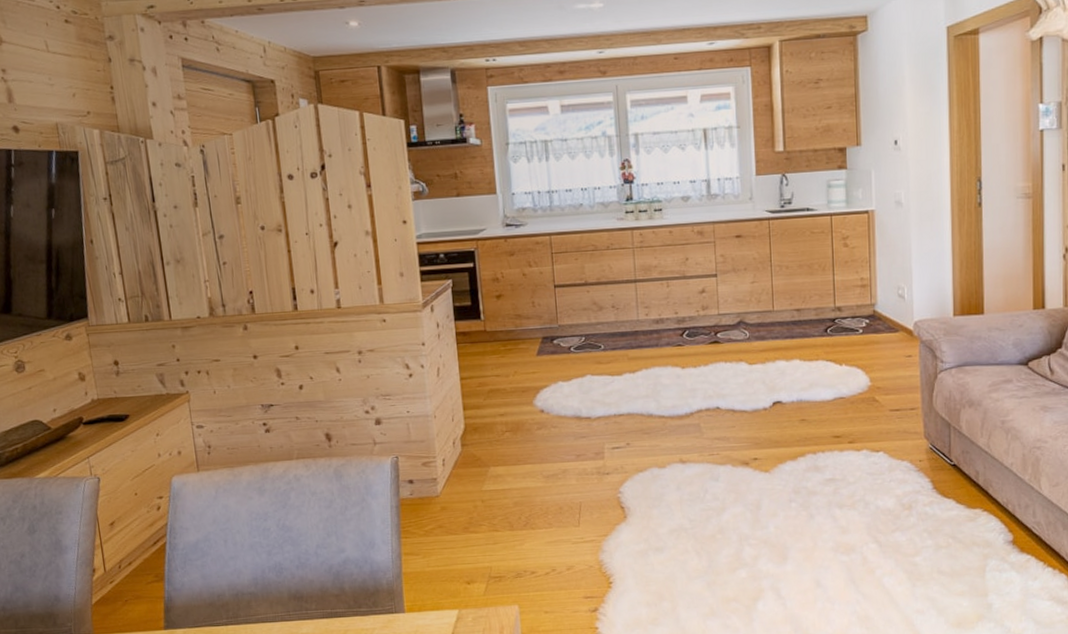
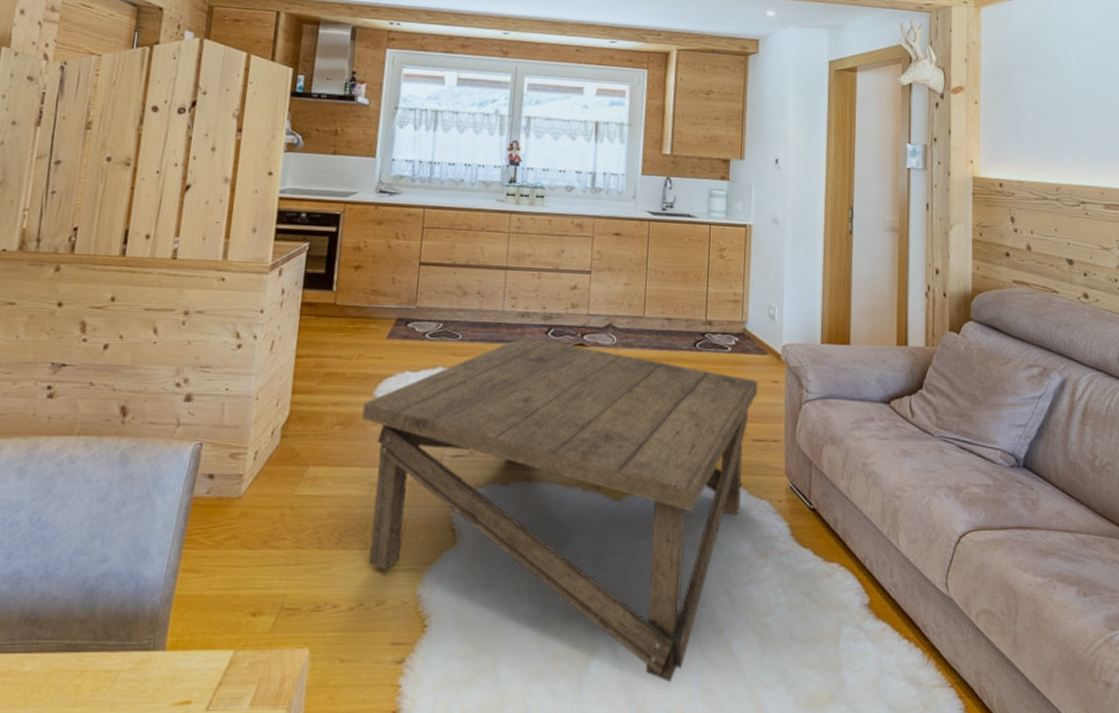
coffee table: none [526,340,892,613] -> present [362,336,758,682]

